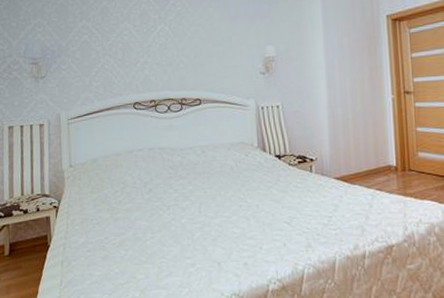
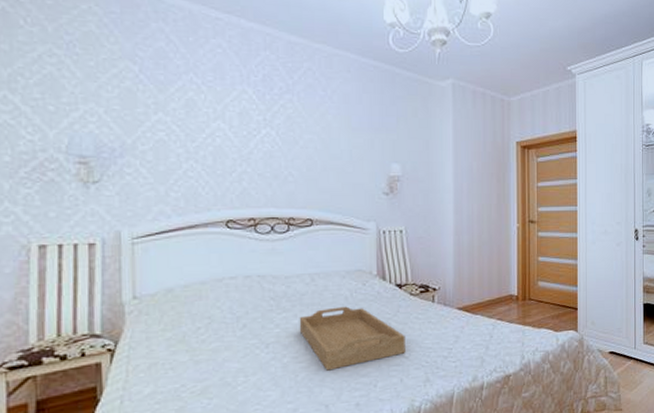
serving tray: none [193,175,287,232] -> present [299,306,405,371]

